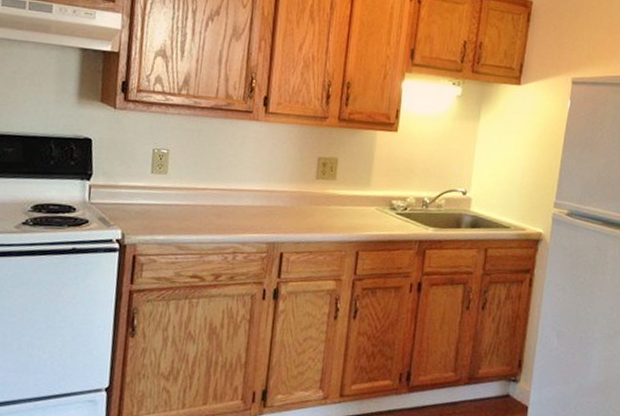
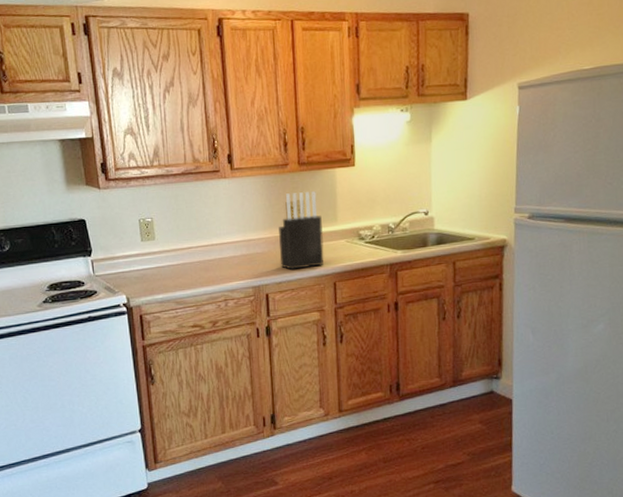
knife block: none [301,148,354,232] -> present [279,191,325,271]

